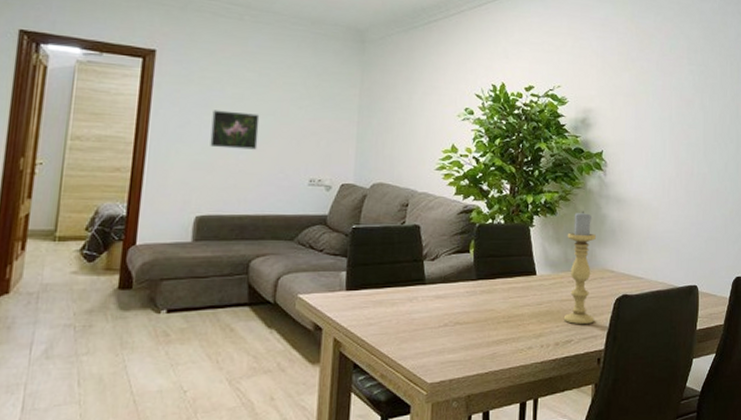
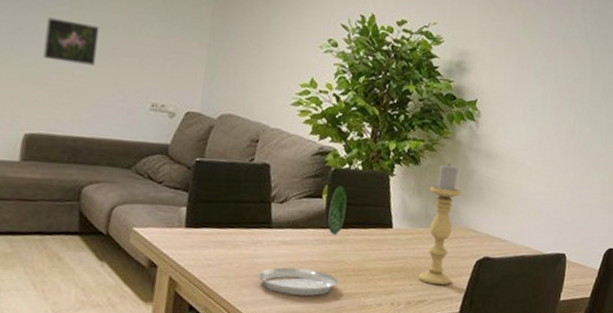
plate: none [414,240,493,345] -> present [256,186,348,296]

